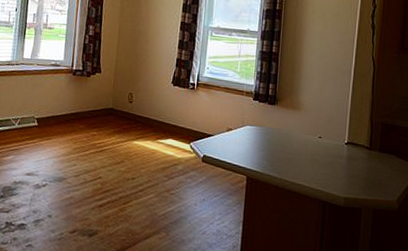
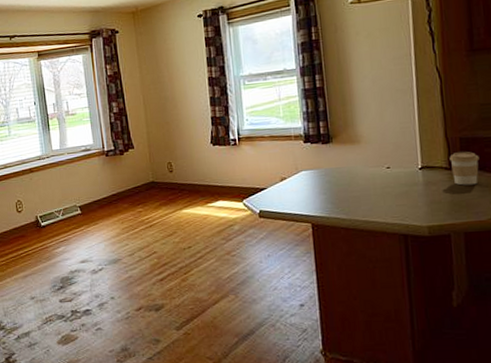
coffee cup: none [371,135,395,167] -> present [449,152,479,186]

